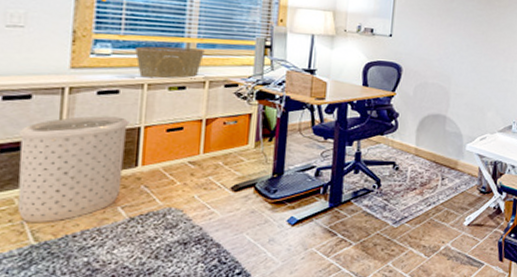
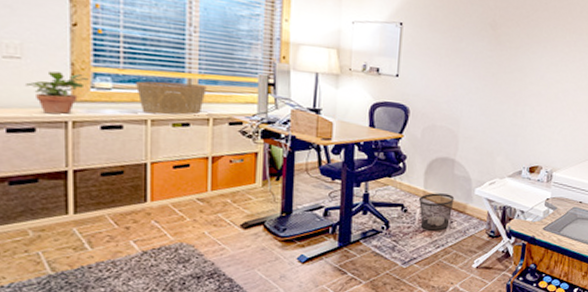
laundry basket: present [17,116,130,224] -> none [26,151,136,255]
potted plant: none [27,39,89,81] -> present [26,71,89,115]
waste bin: none [410,150,446,188] -> present [419,193,455,231]

